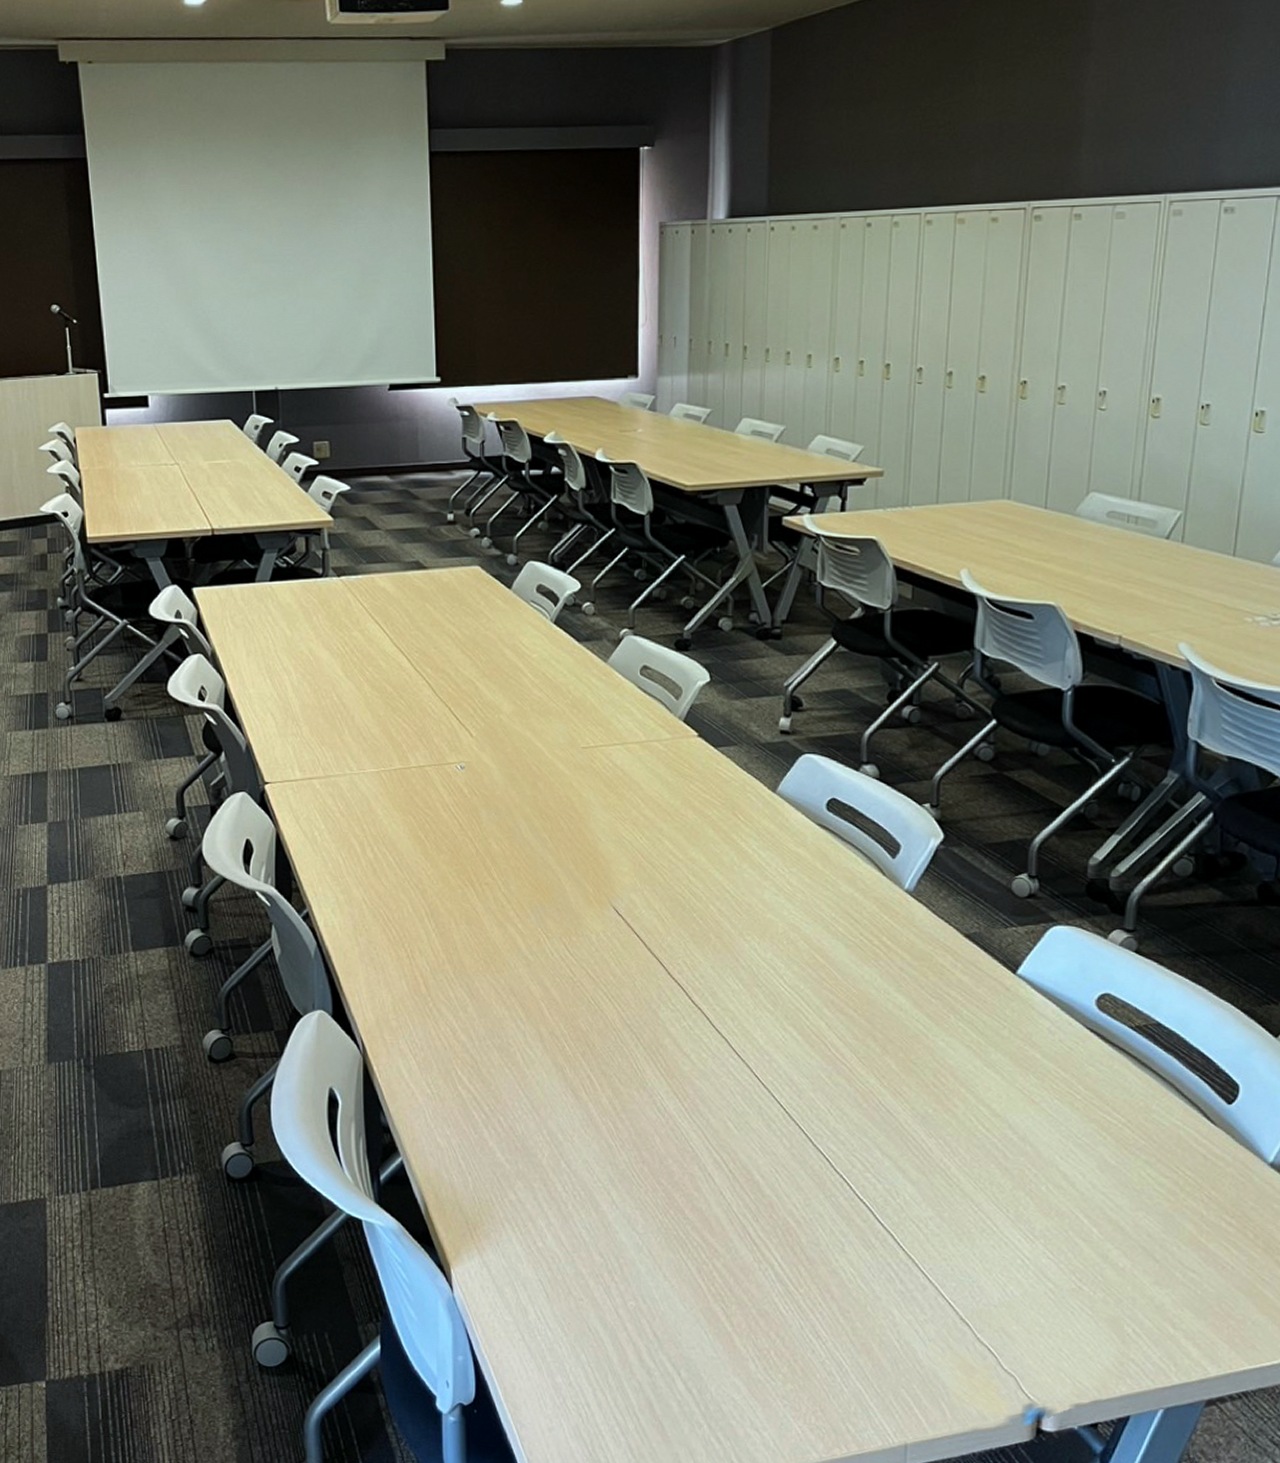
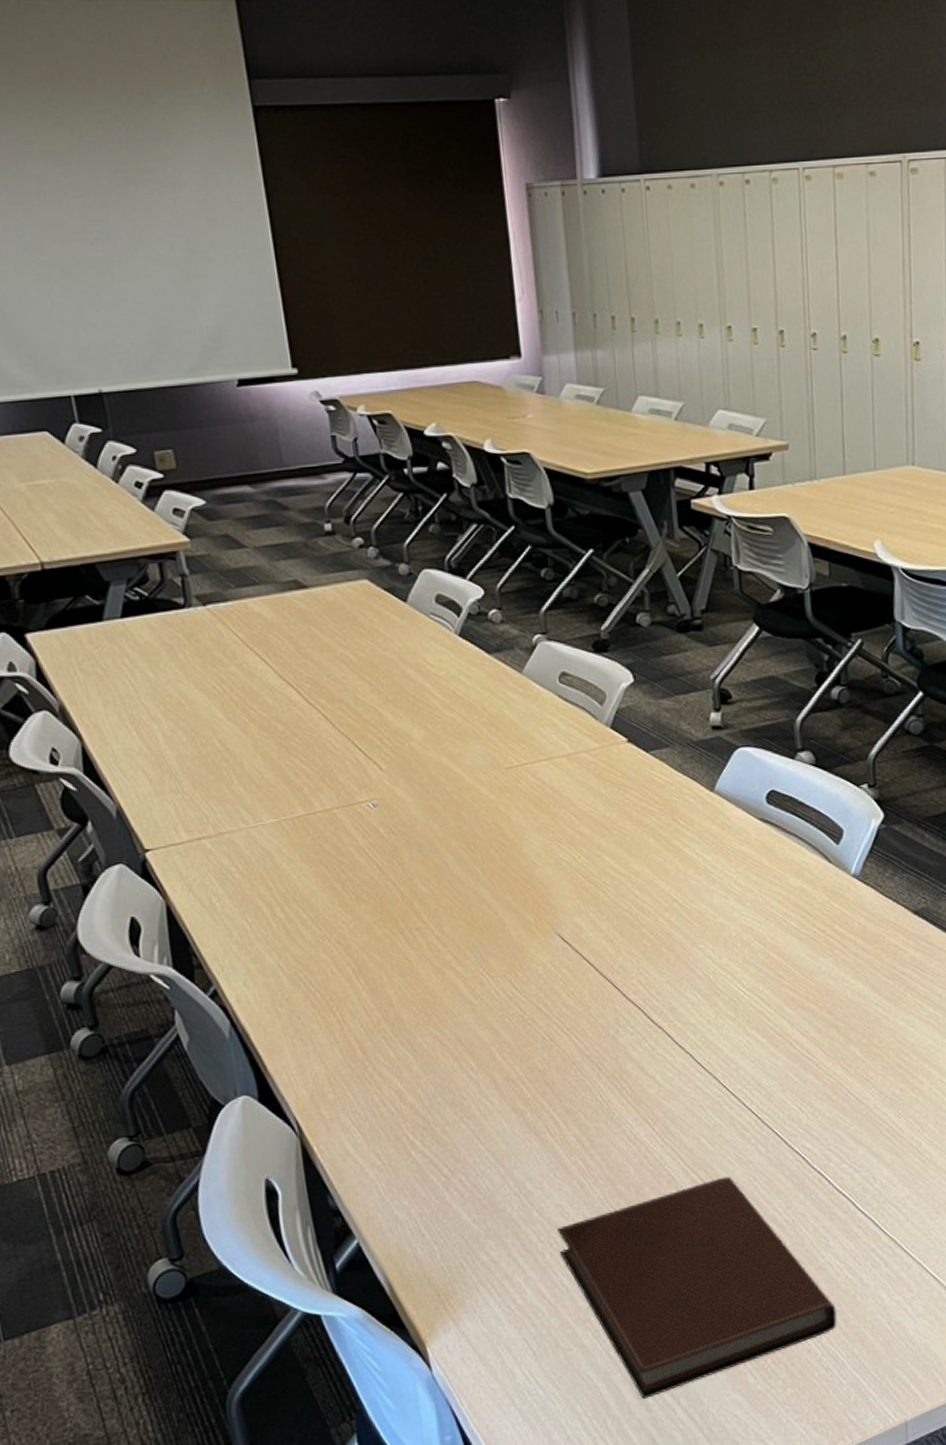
notebook: none [581,1163,846,1363] -> present [556,1176,838,1399]

